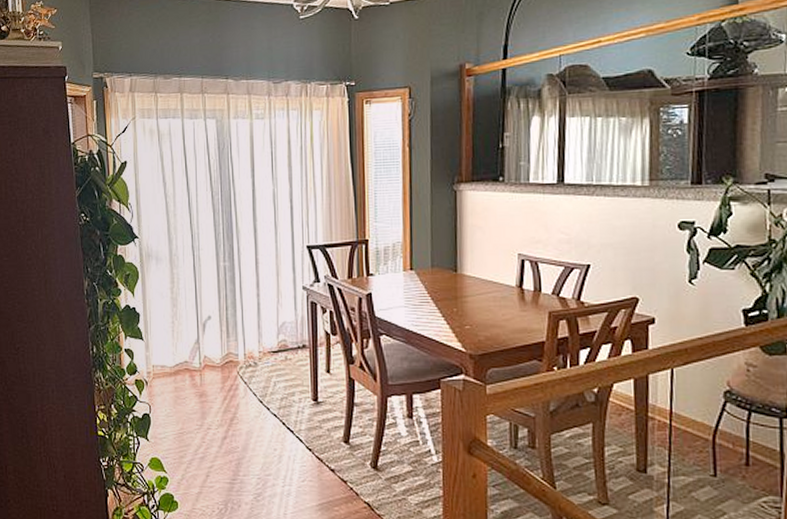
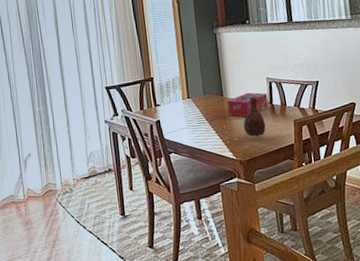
tissue box: none [460,270,517,301] -> present [227,92,269,118]
vase: none [480,276,510,328] -> present [243,96,266,138]

